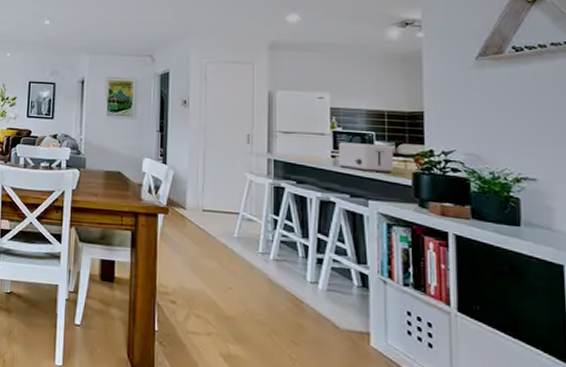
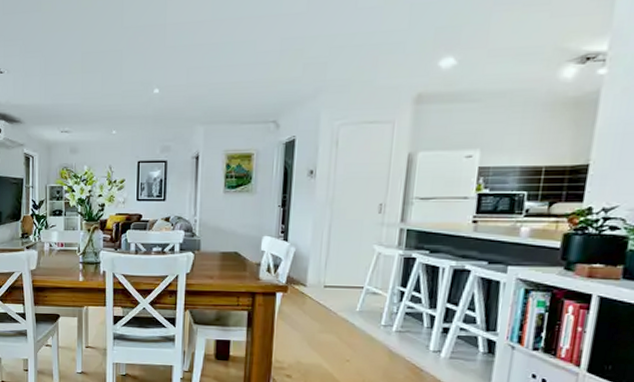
toaster: present [338,142,394,174] -> none [479,205,546,237]

